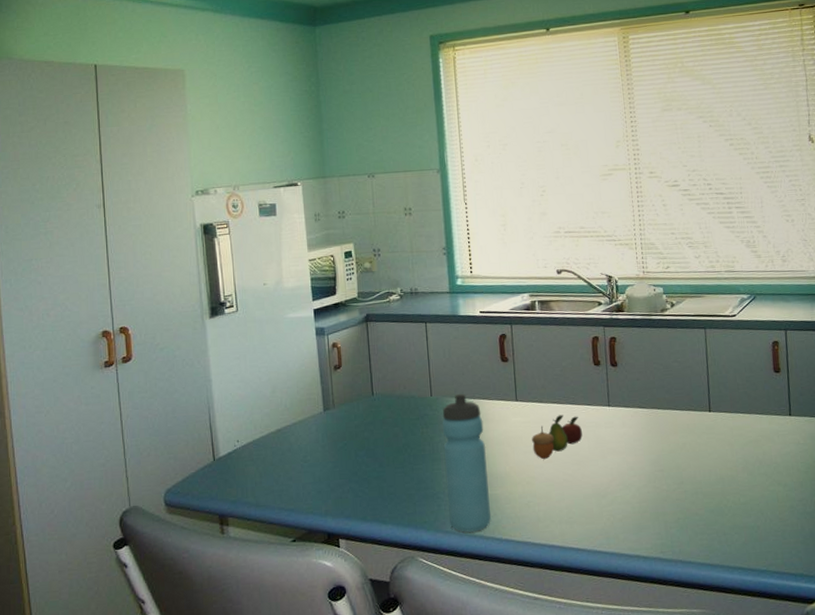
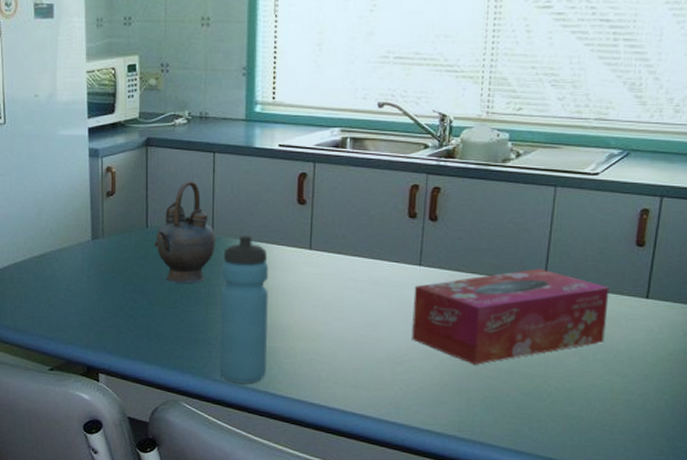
teapot: none [380,349,435,445] -> present [154,181,217,284]
fruit: present [532,415,582,460] -> none [323,269,384,317]
tissue box: none [607,399,764,490] -> present [412,268,610,365]

